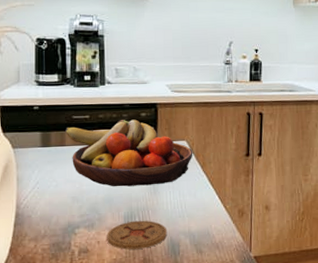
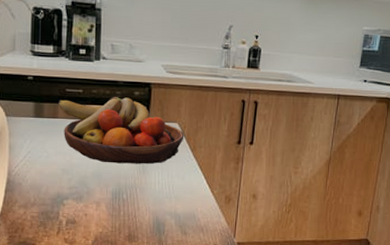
coaster: present [107,220,168,250] -> none [94,197,154,225]

